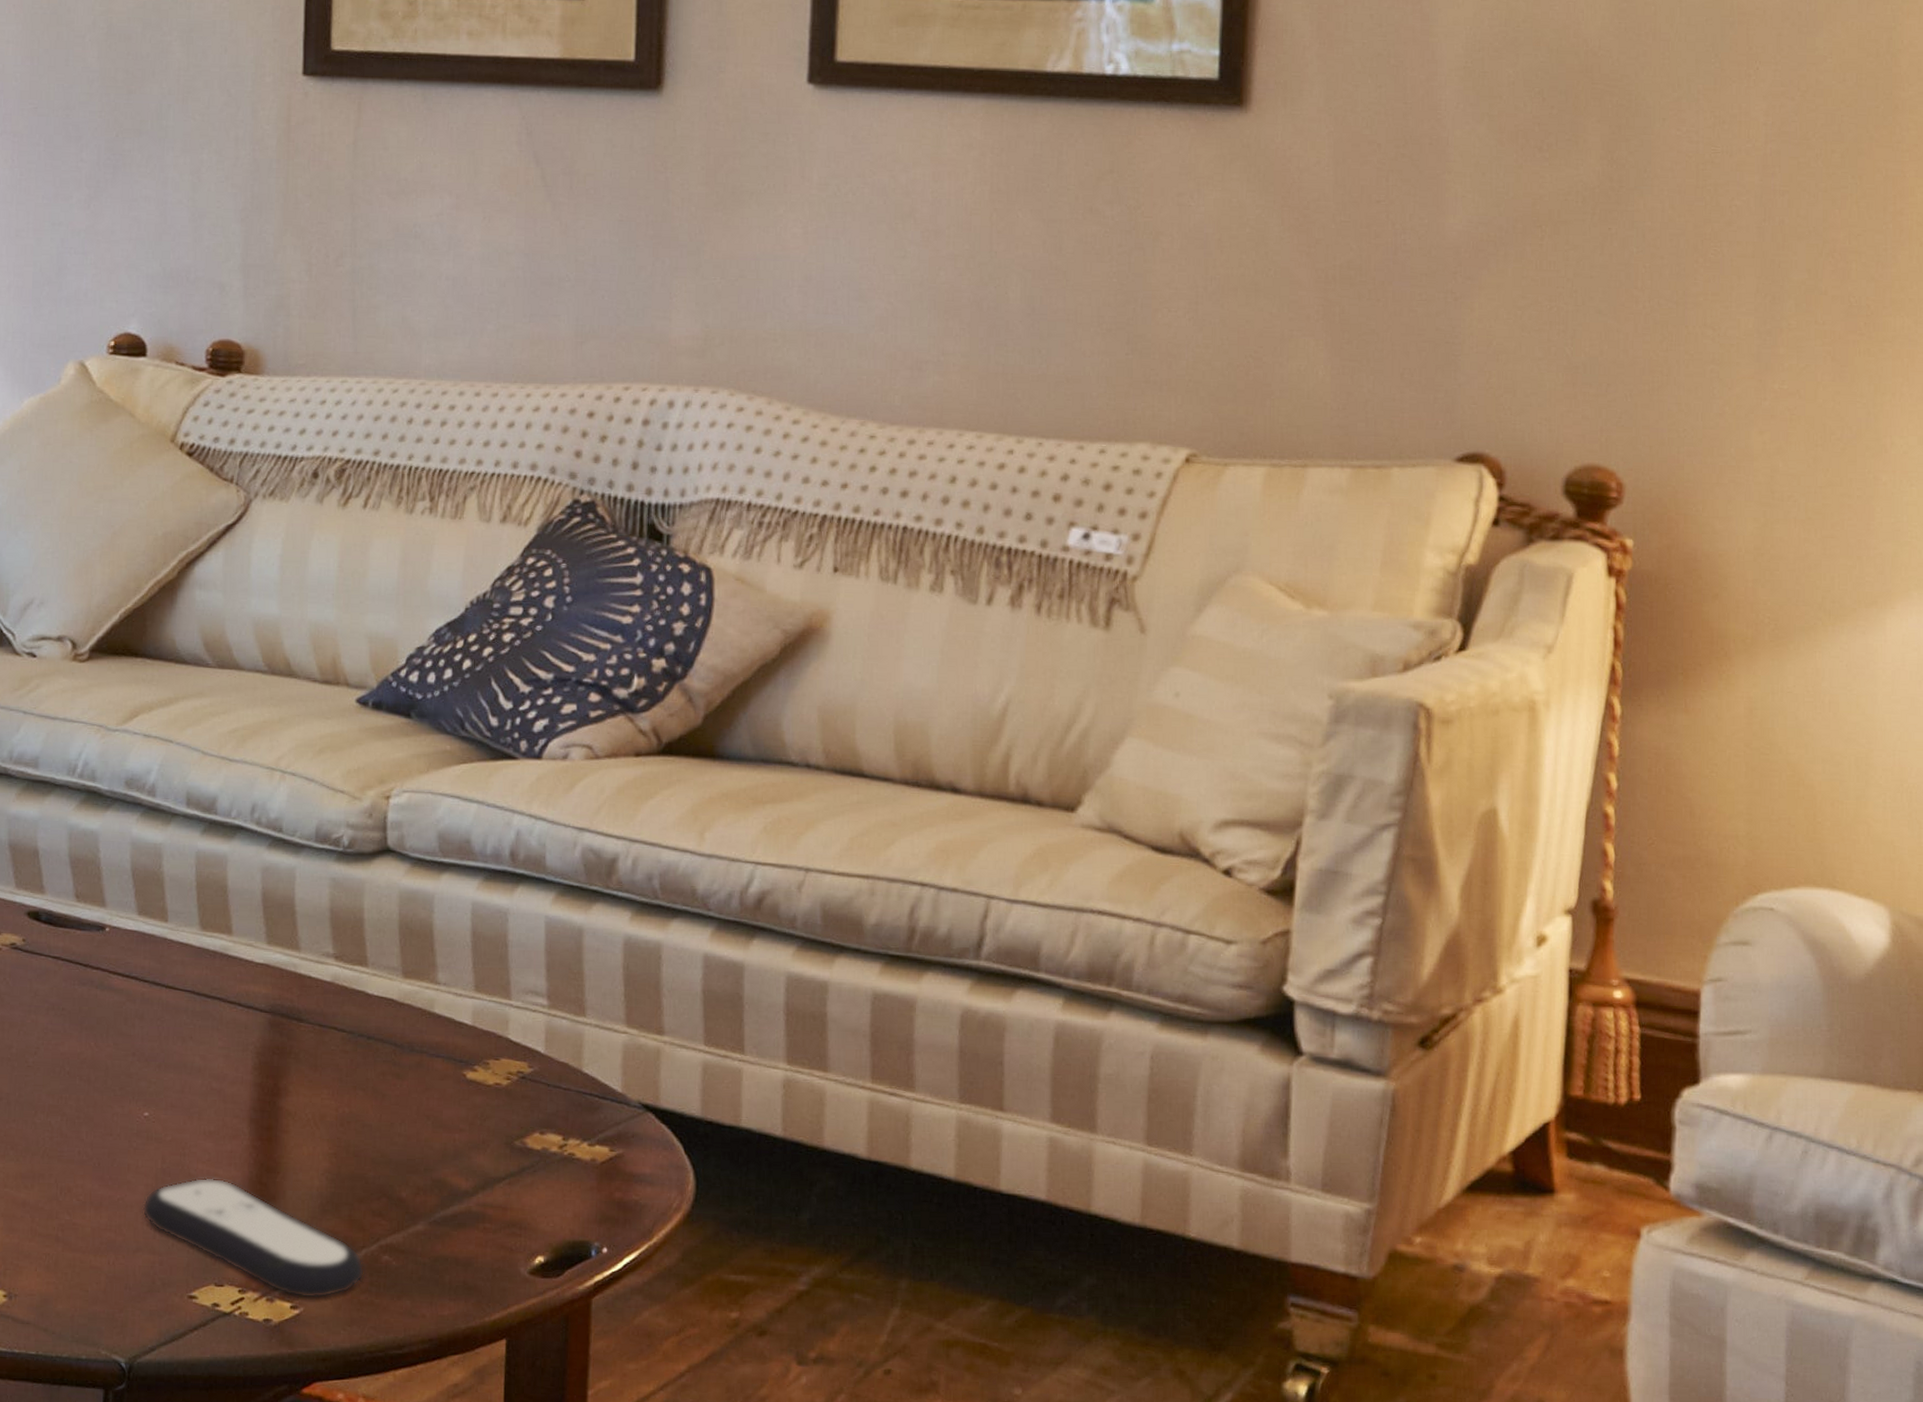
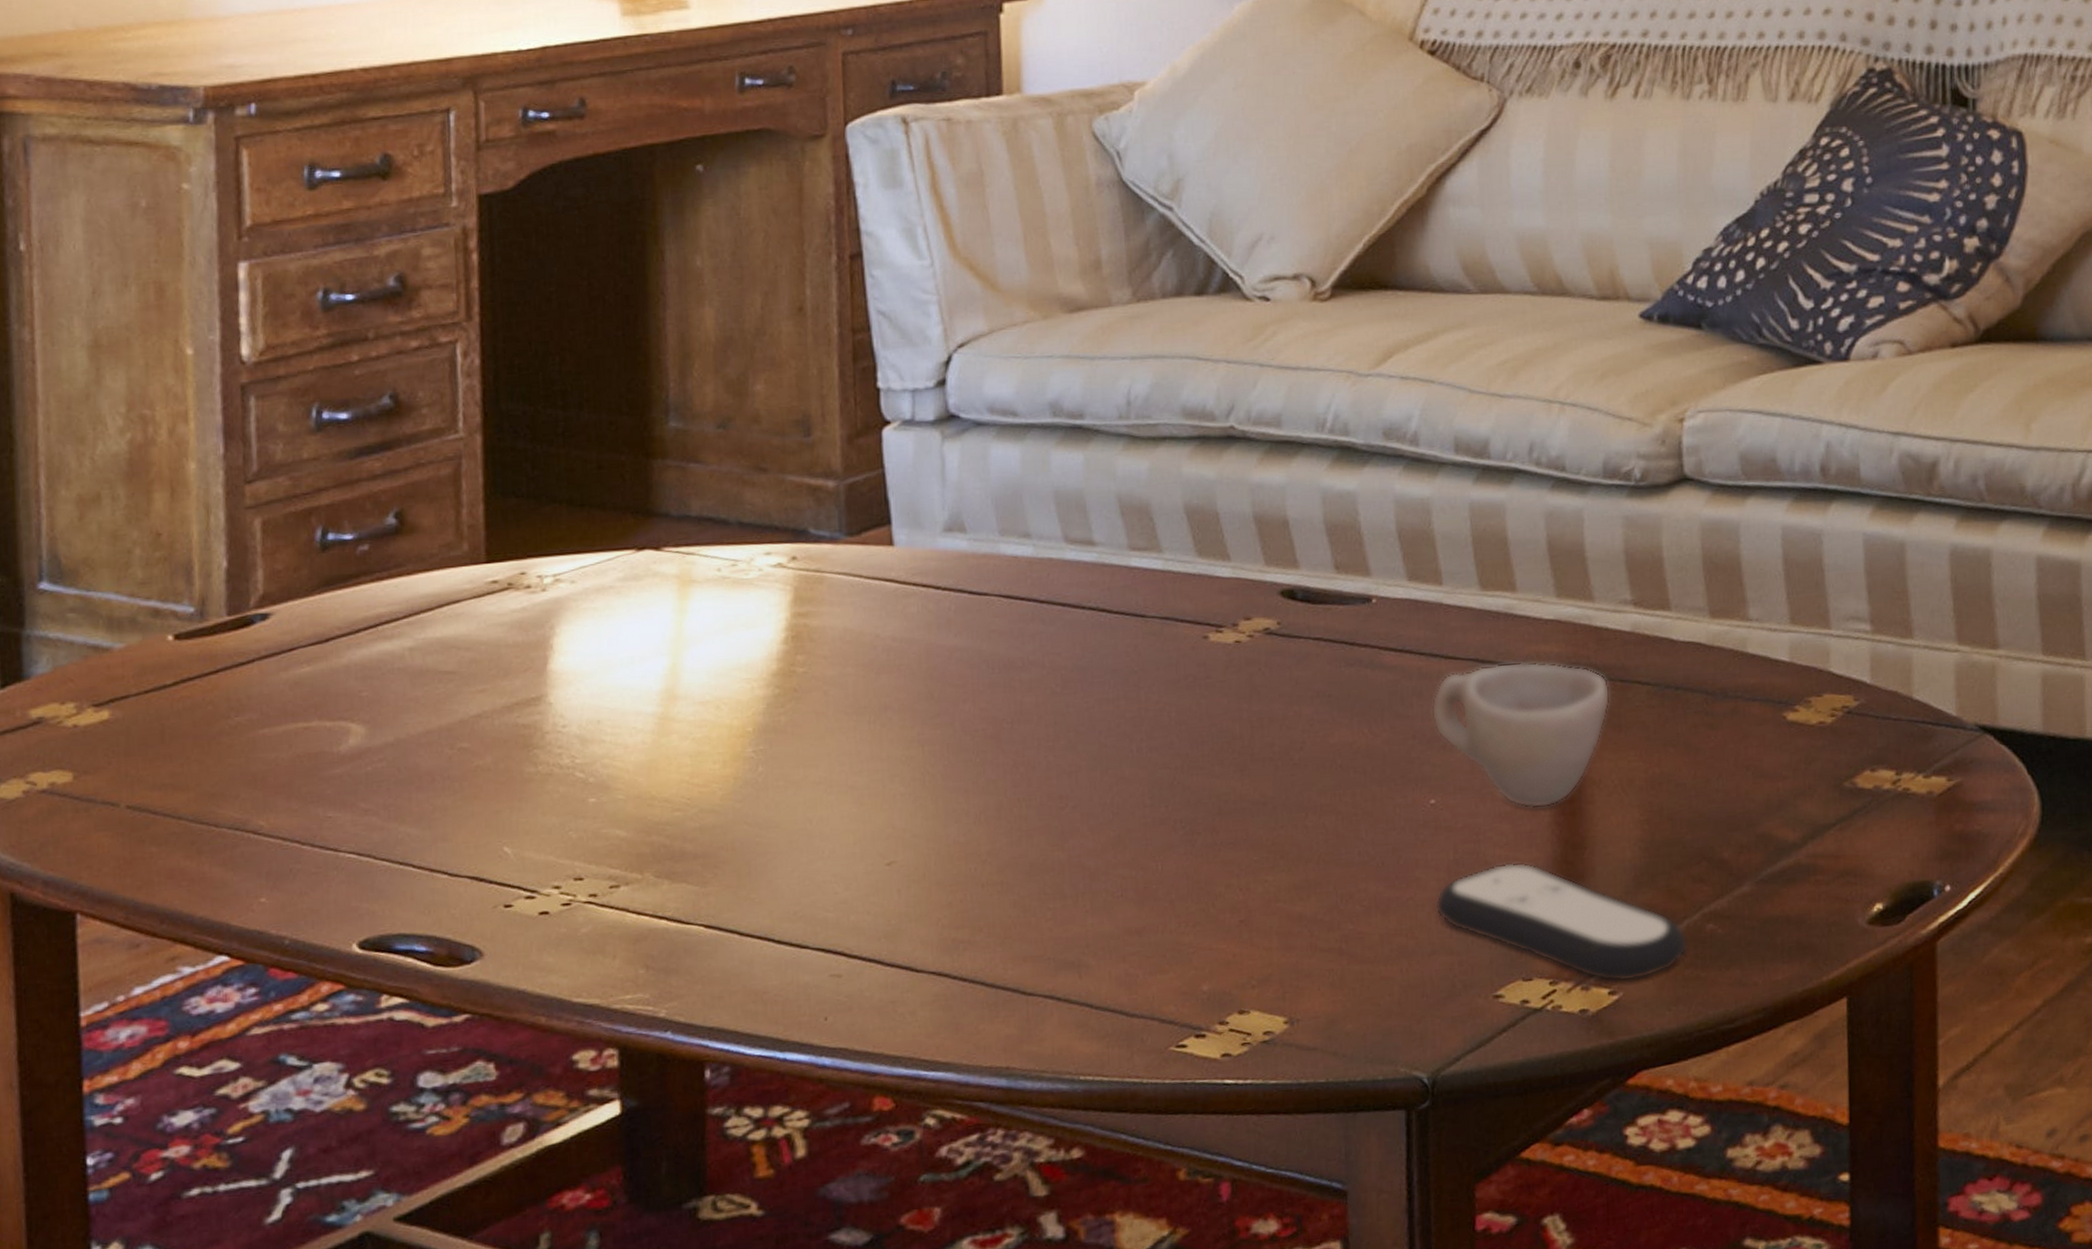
cup: none [150,997,309,1132] -> present [1431,662,1610,809]

